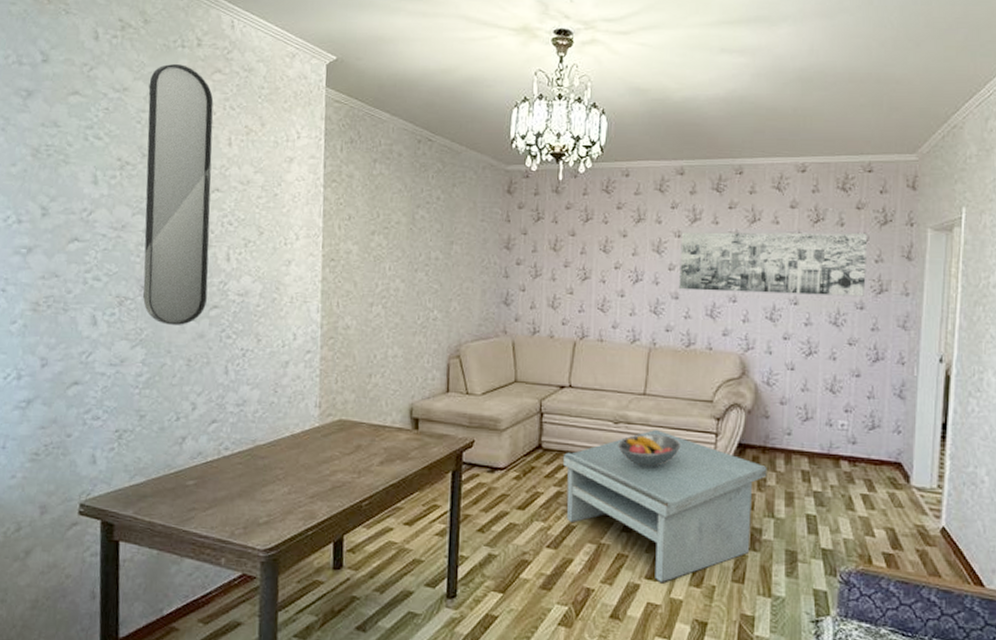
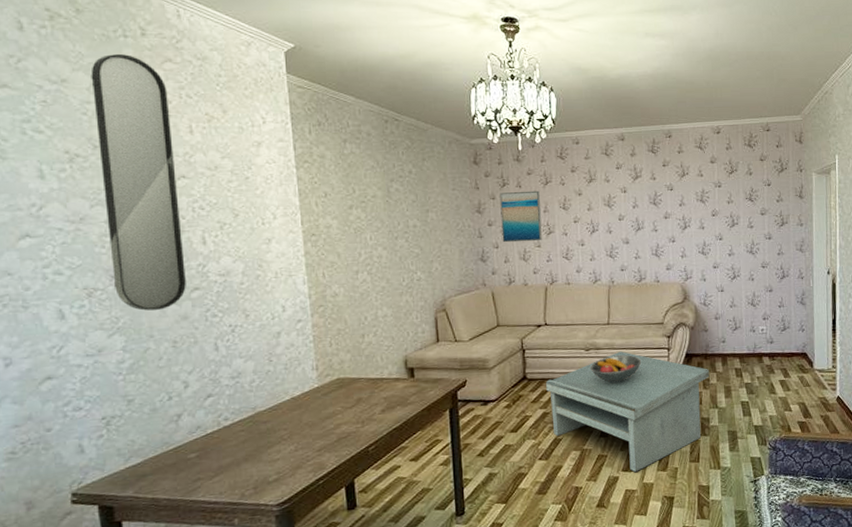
wall art: none [530,227,578,287] -> present [500,190,542,243]
wall art: present [679,232,868,297] -> none [626,180,772,236]

